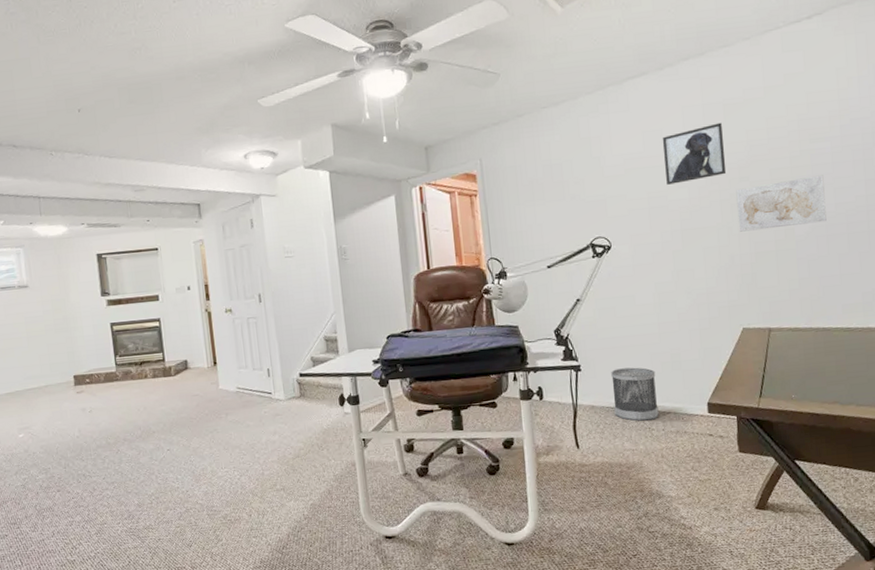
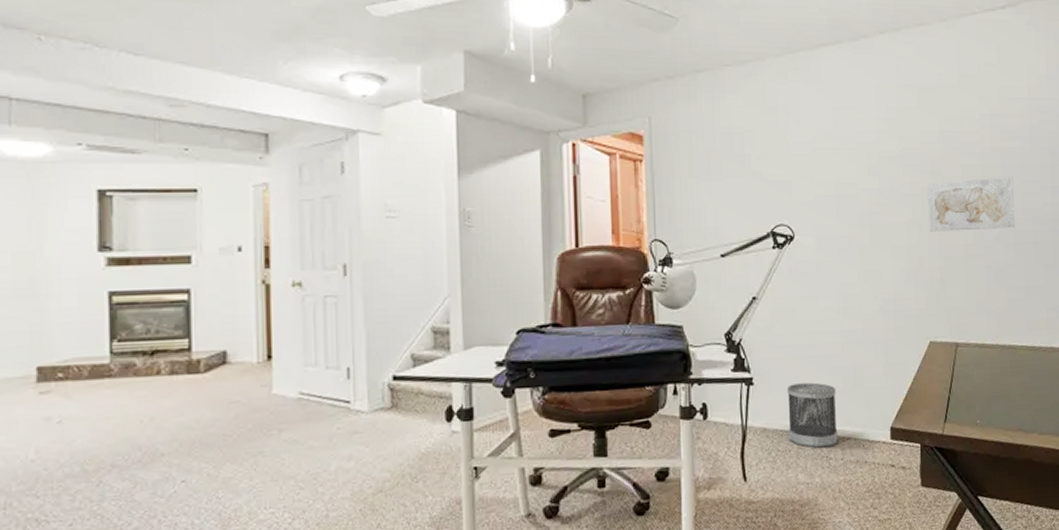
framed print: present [662,122,727,185] -> none [854,107,919,171]

